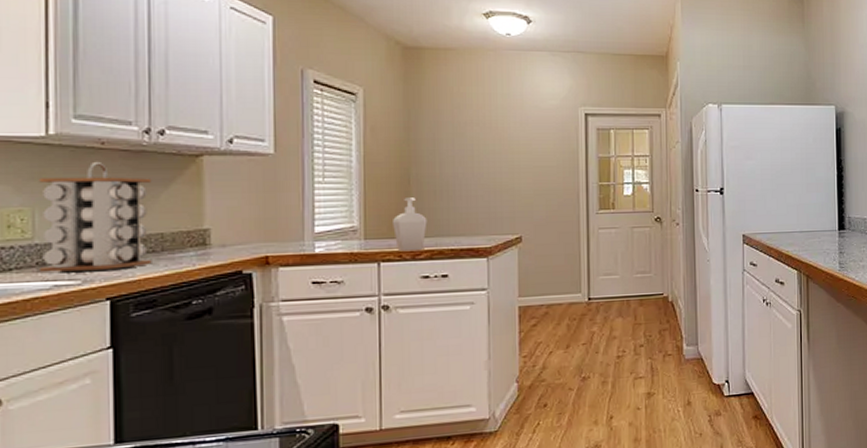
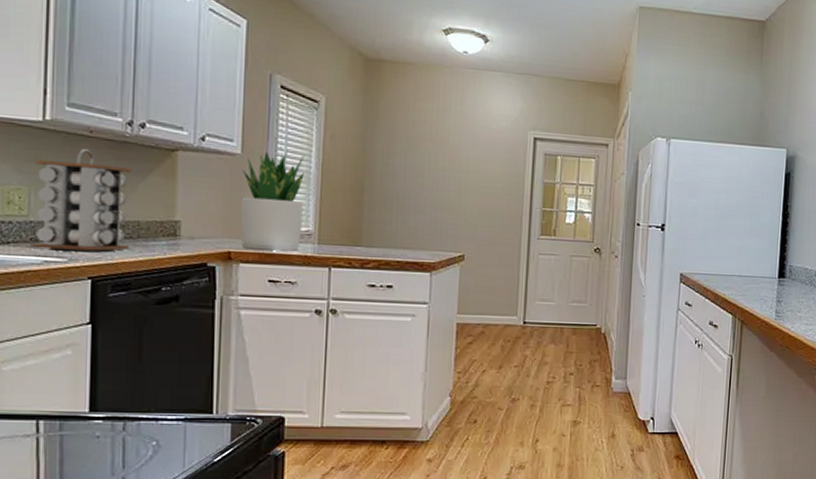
planter: none [277,149,346,253] -> present [240,151,305,252]
soap bottle: present [391,197,428,252] -> none [344,207,377,260]

